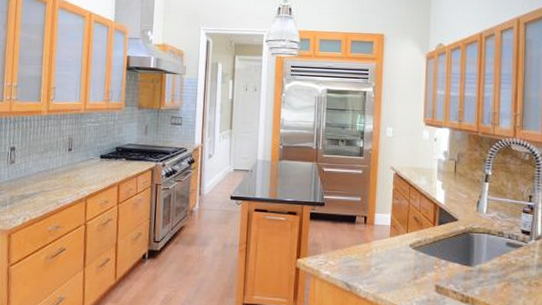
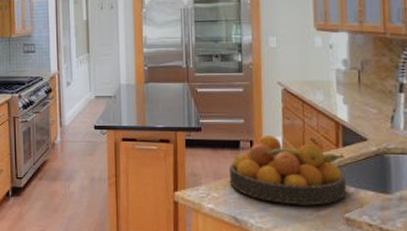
fruit bowl: none [344,212,440,275] -> present [228,135,346,206]

